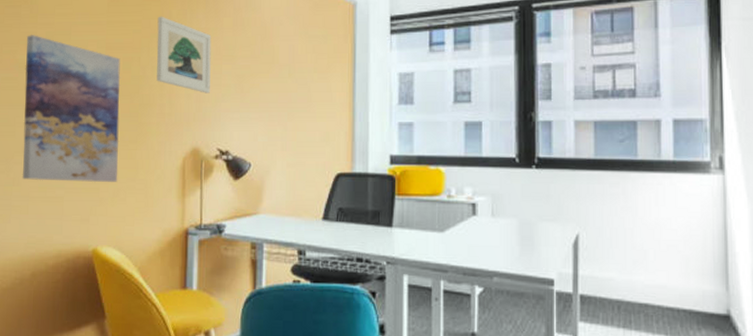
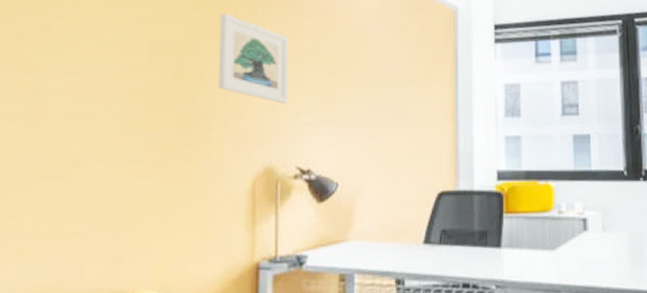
wall art: present [22,35,121,183] -> none [23,29,170,213]

